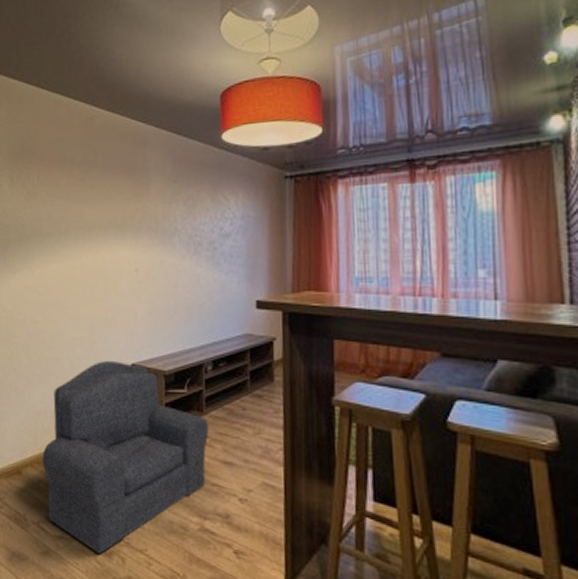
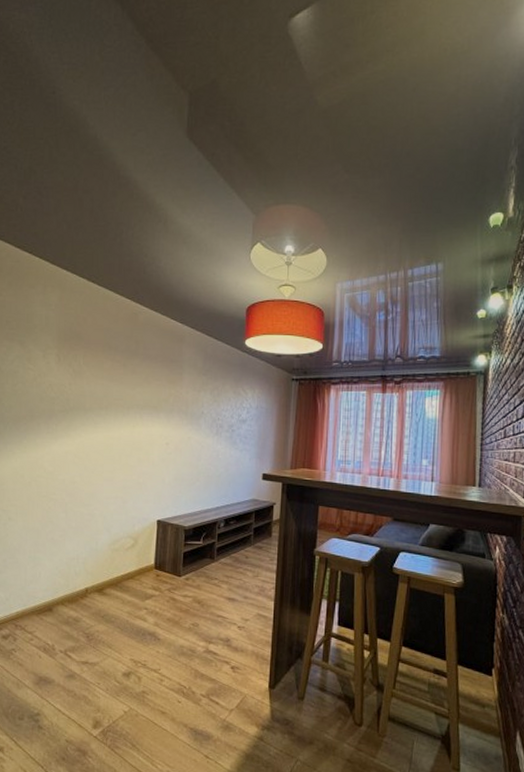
armchair: present [42,361,209,554] -> none [73,517,218,674]

